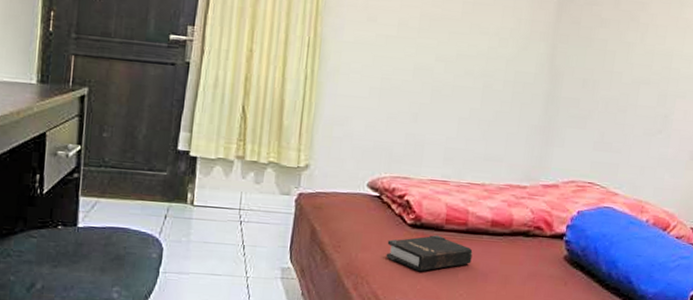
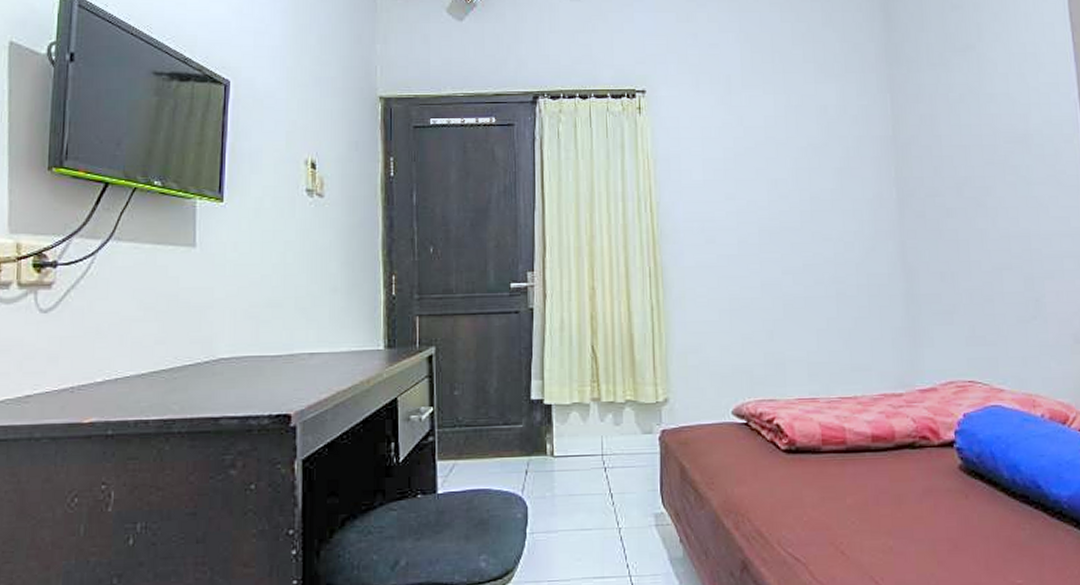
hardback book: present [386,235,473,272] -> none [763,458,858,502]

